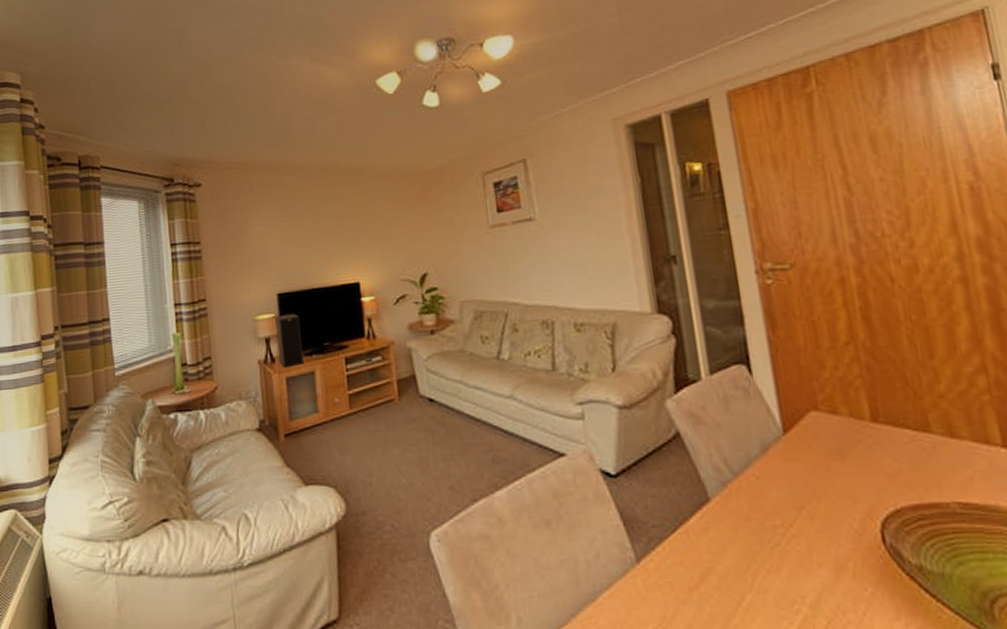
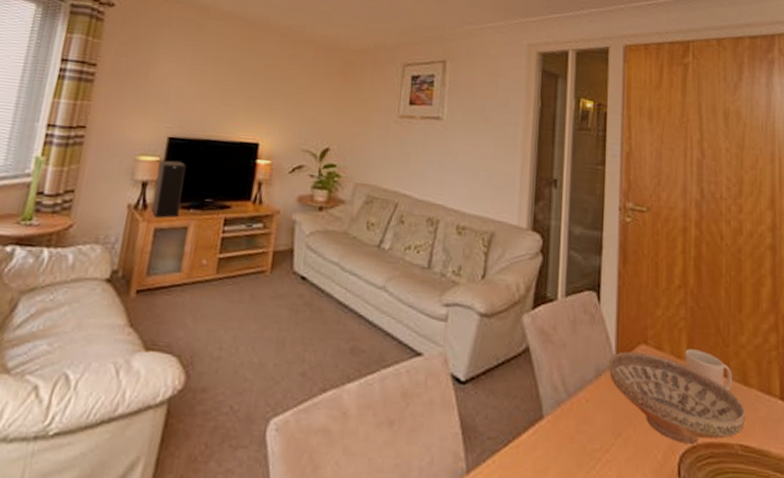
decorative bowl: none [775,420,961,509] -> present [609,351,745,444]
mug: none [867,407,936,448] -> present [685,349,733,392]

